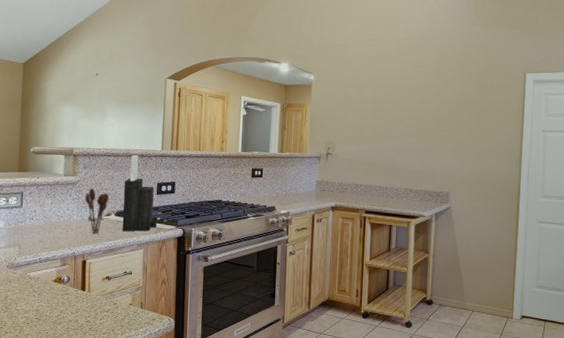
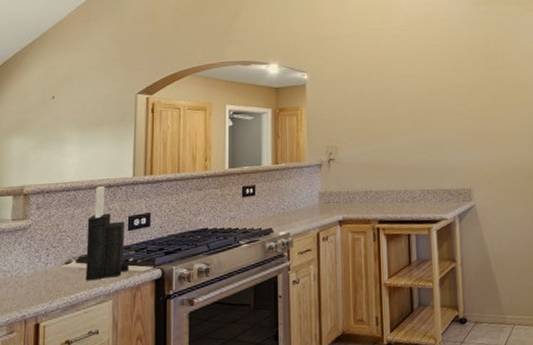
utensil holder: present [84,187,109,234] -> none [38,231,69,289]

